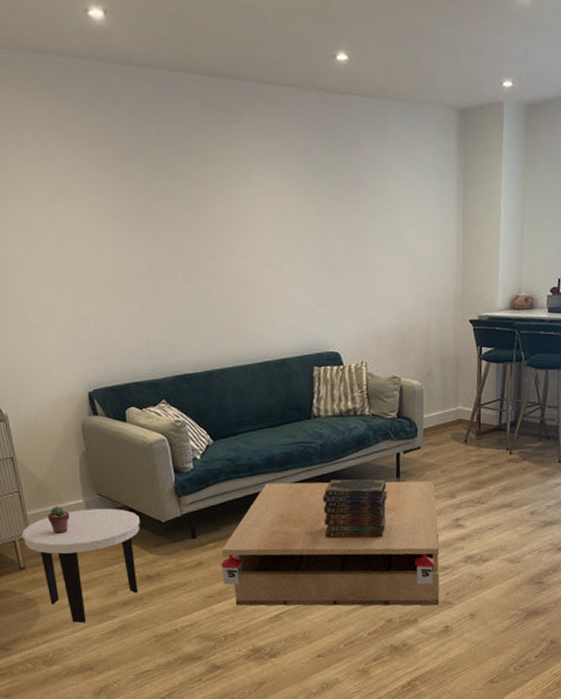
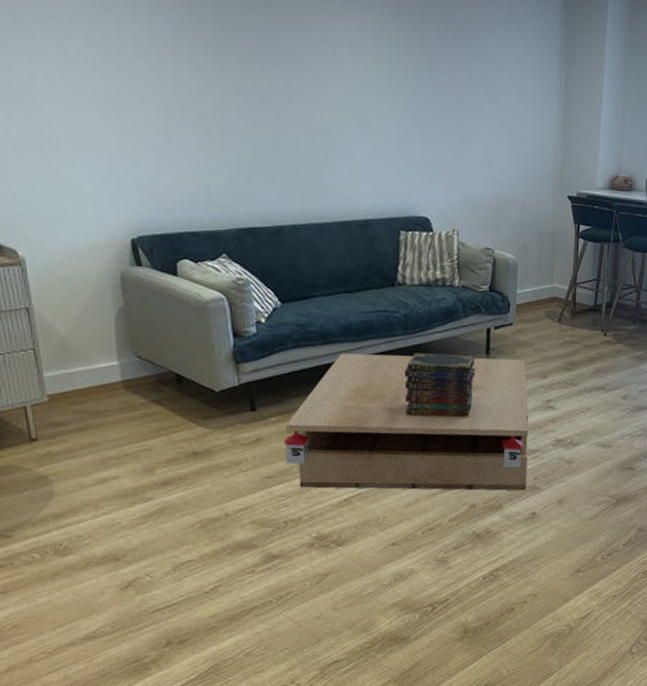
side table: present [21,508,140,623] -> none [35,373,188,506]
potted succulent: present [48,506,70,534] -> none [71,368,100,400]

